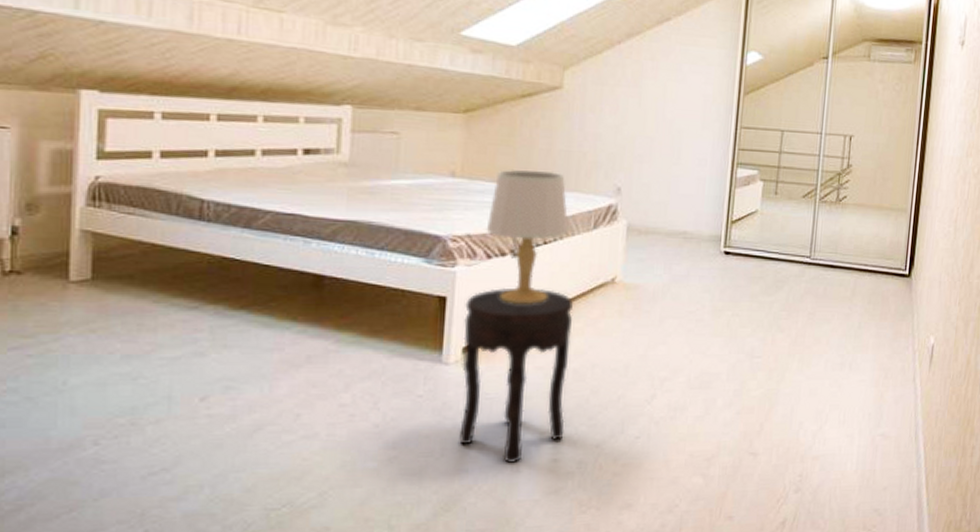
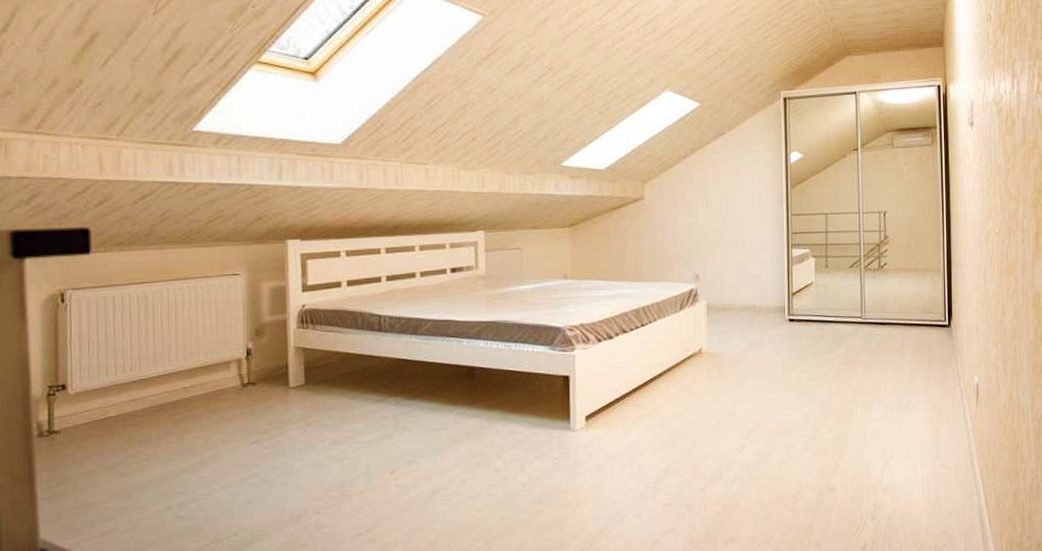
side table: present [459,288,574,463] -> none [584,363,673,509]
table lamp: present [486,168,569,304] -> none [595,266,660,377]

